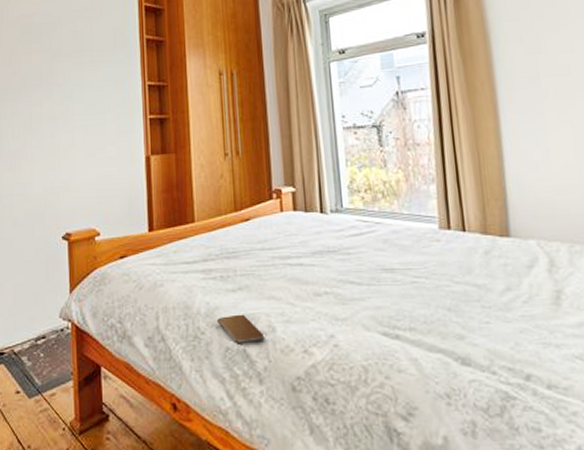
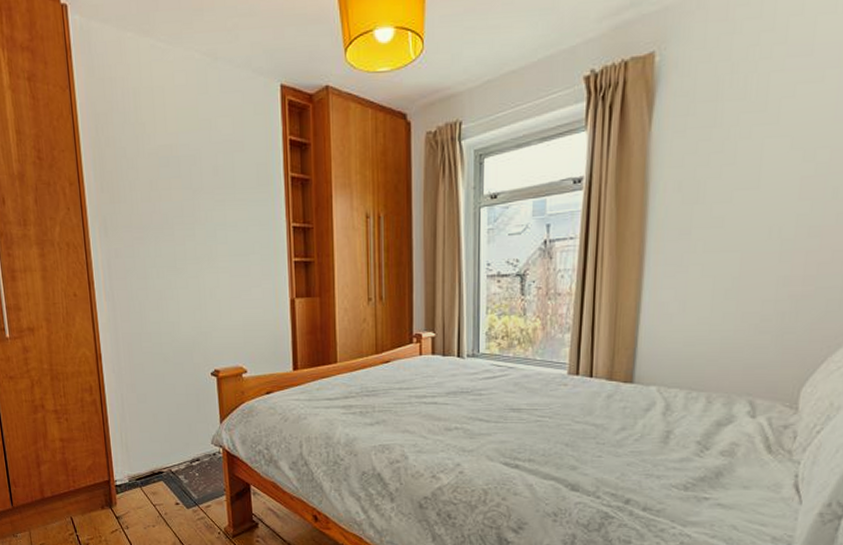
smartphone: present [217,314,265,346] -> none [356,444,398,471]

